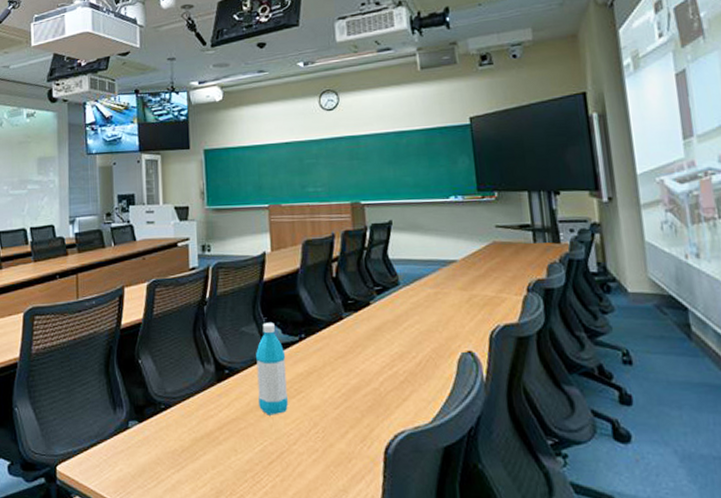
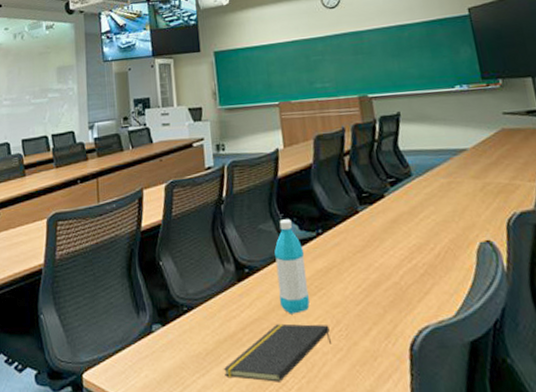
notepad: none [198,424,307,480] -> present [223,323,331,382]

